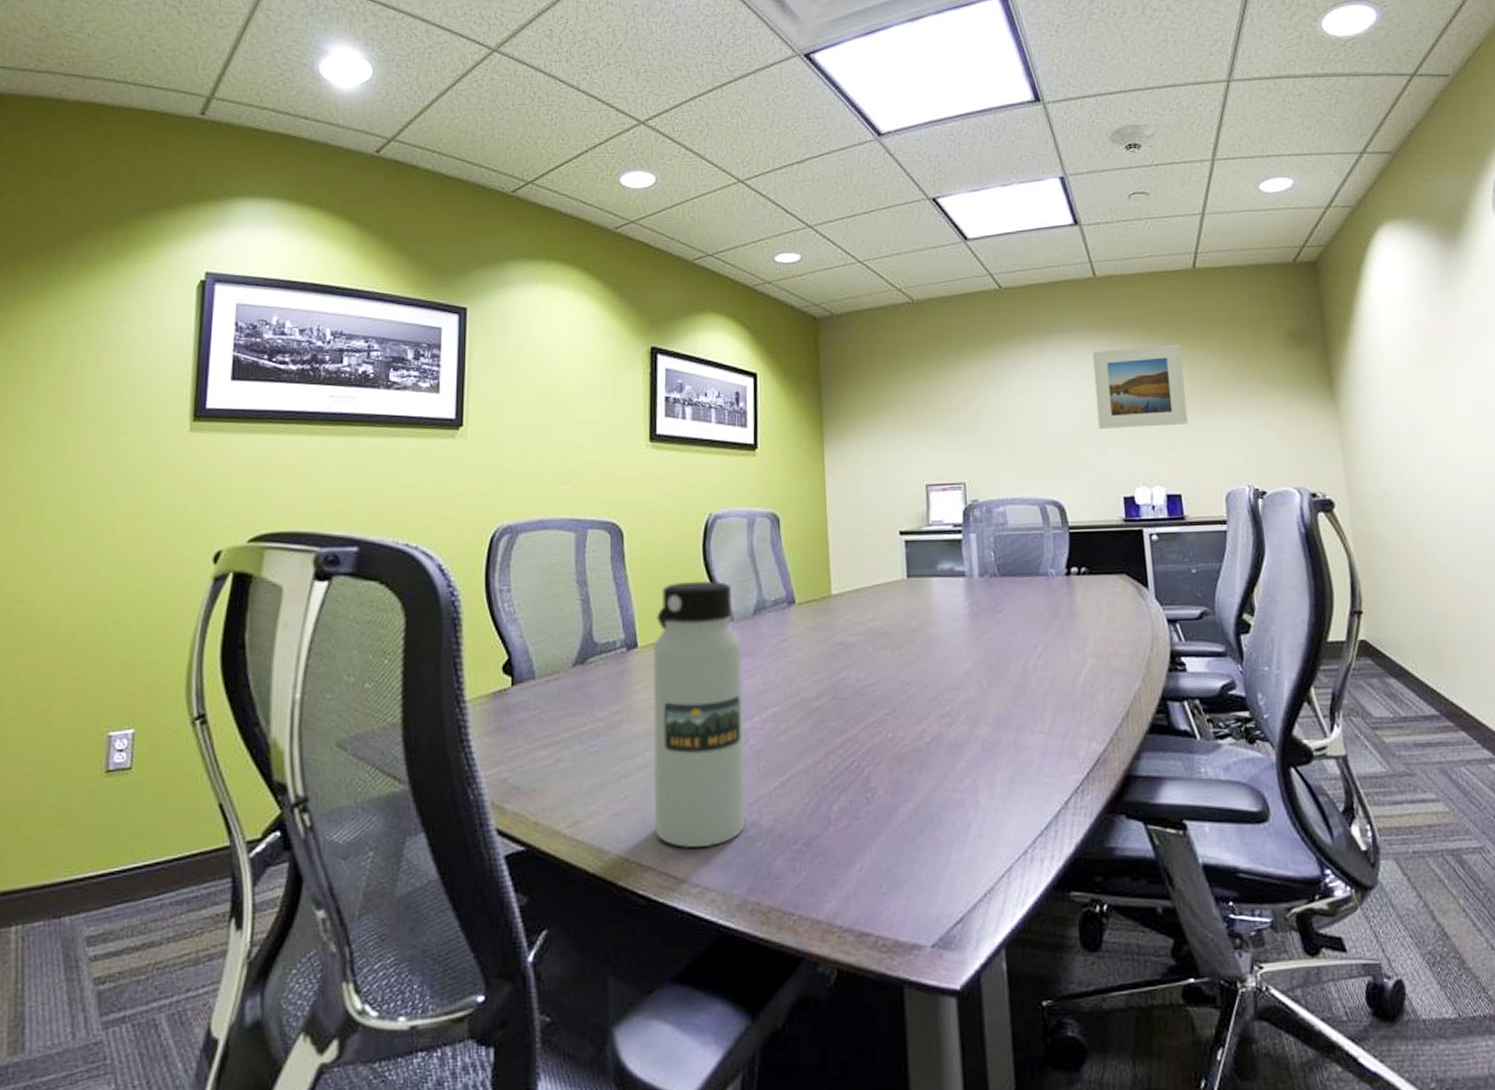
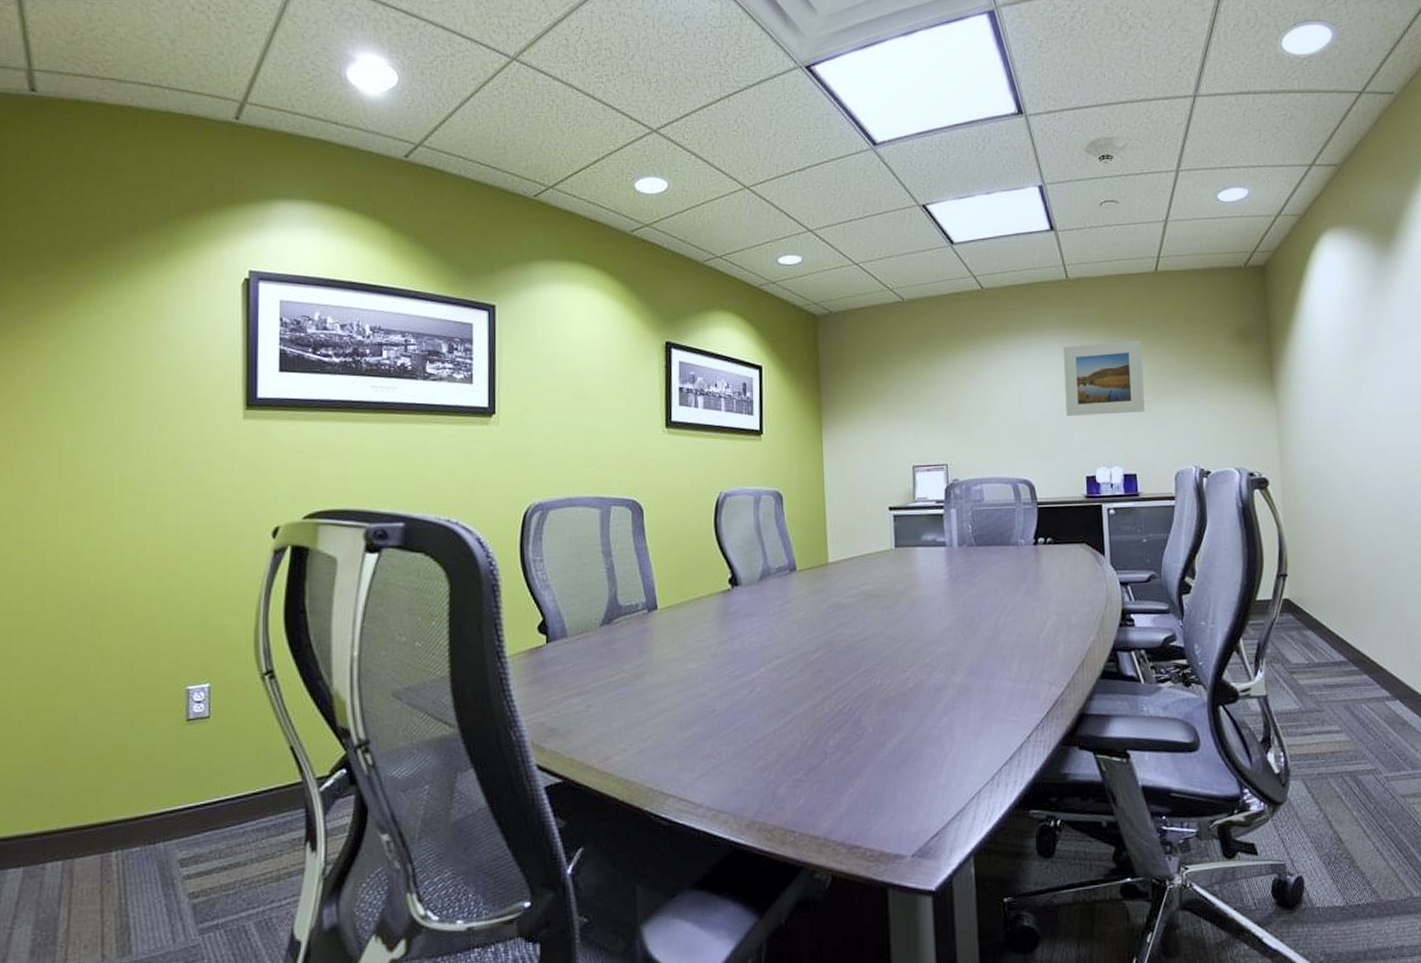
water bottle: present [653,580,745,848] -> none [671,551,753,778]

